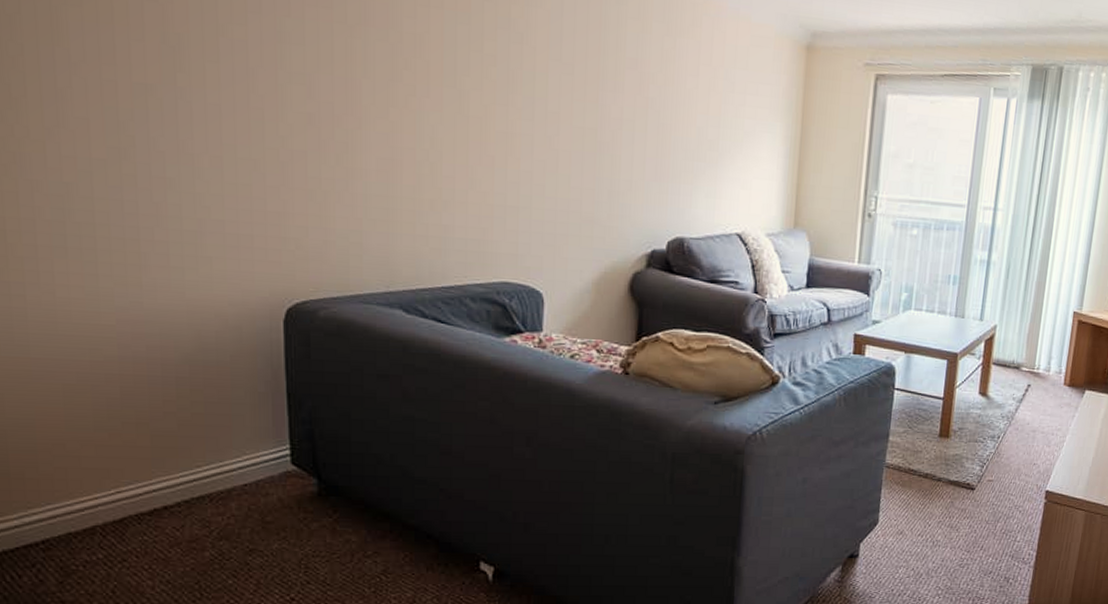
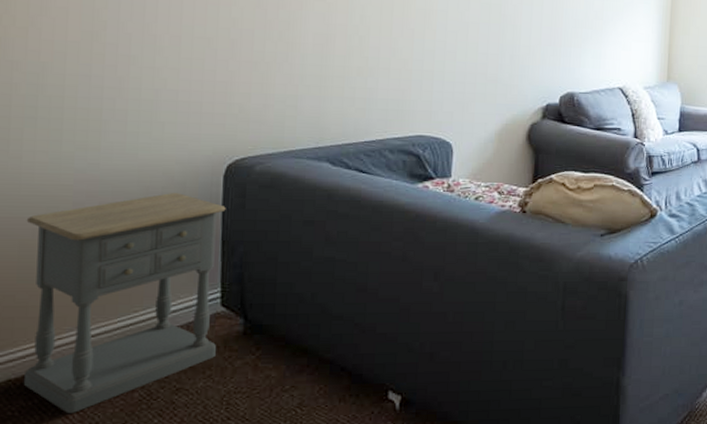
nightstand: none [68,338,289,570] -> present [23,193,226,413]

